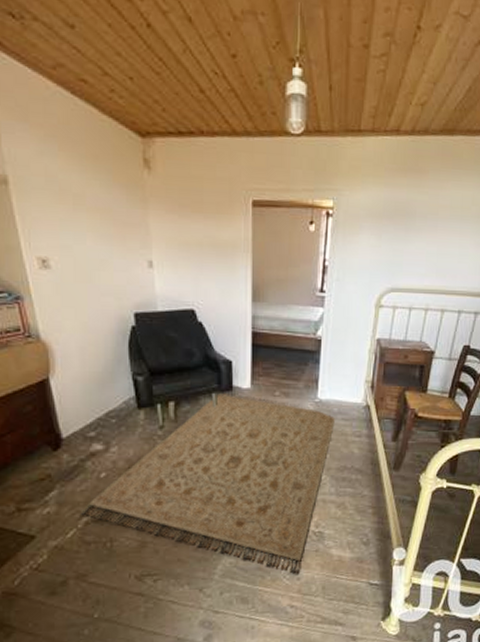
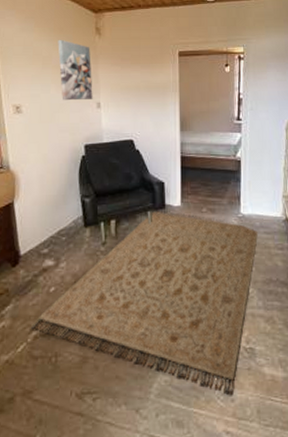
wall art: none [92,171,143,257] -> present [58,39,93,101]

